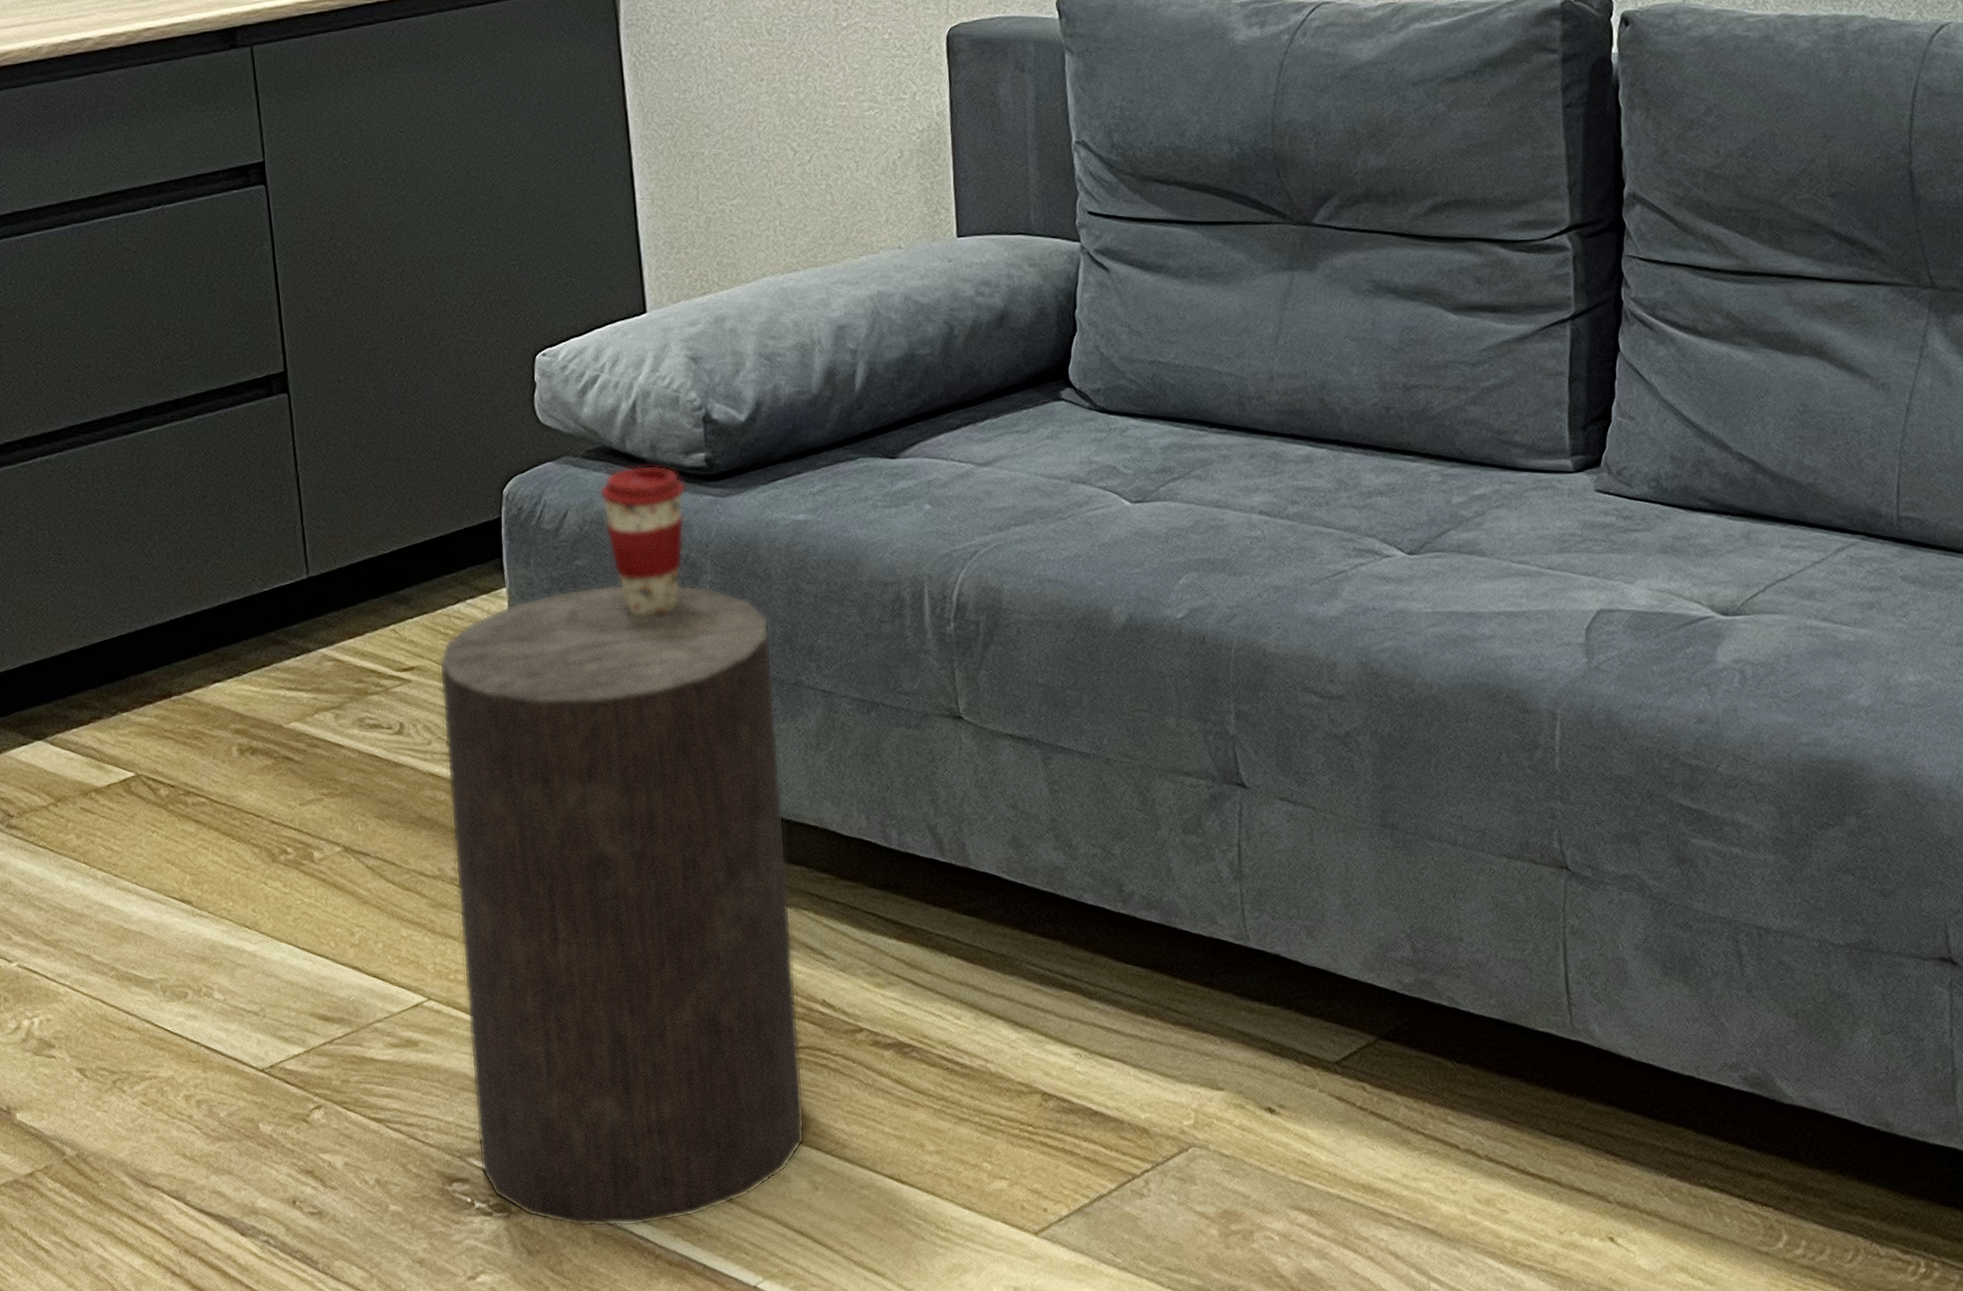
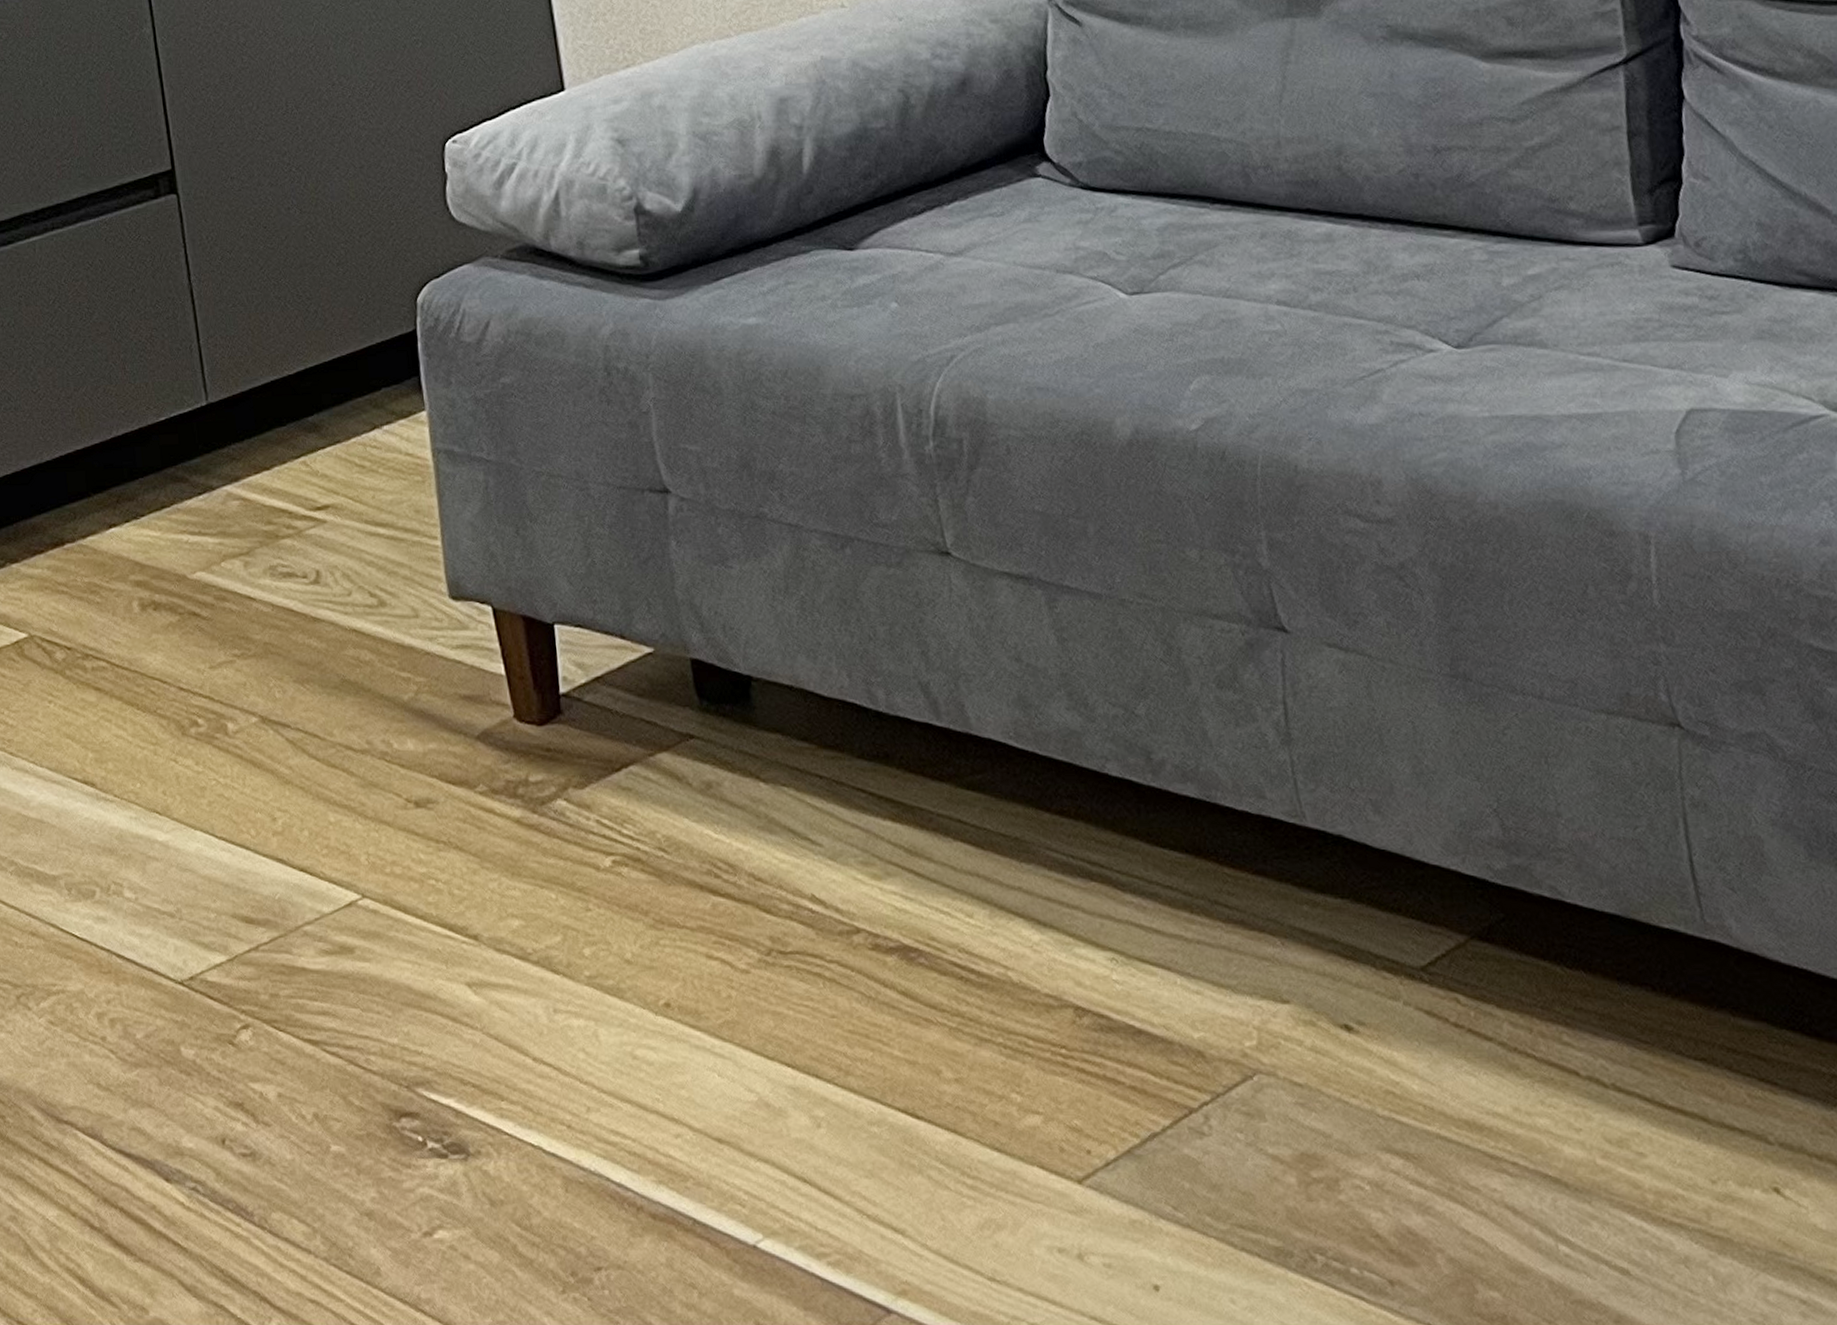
stool: present [439,584,805,1227] -> none [355,402,802,1172]
coffee cup: present [598,465,686,616] -> none [523,264,622,441]

